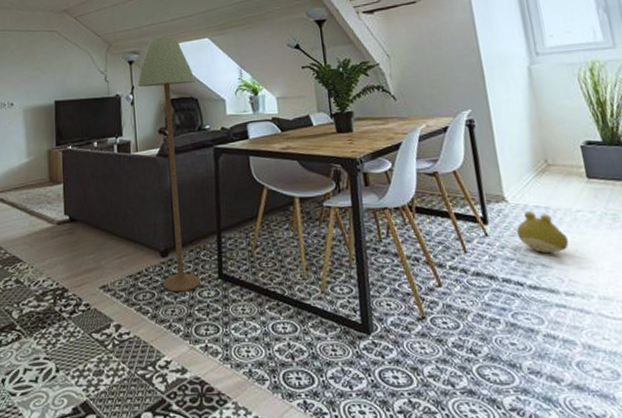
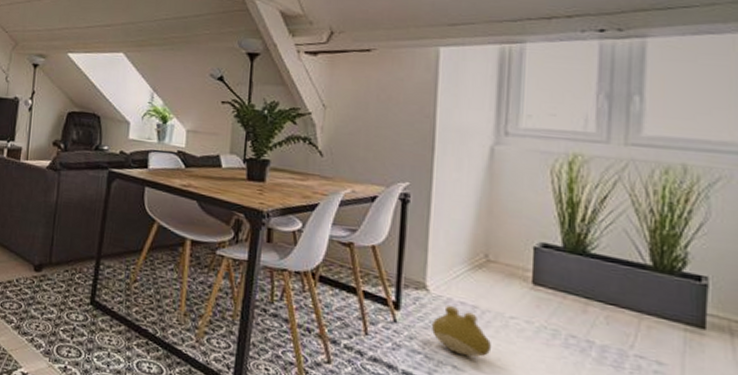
floor lamp: present [138,37,200,292] -> none [31,44,102,310]

